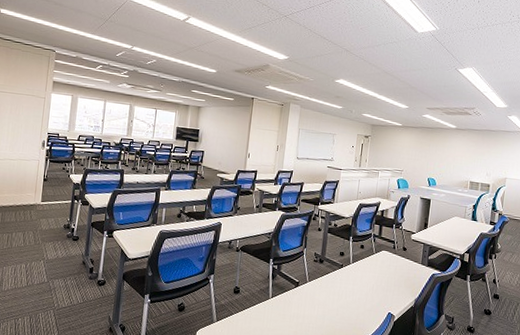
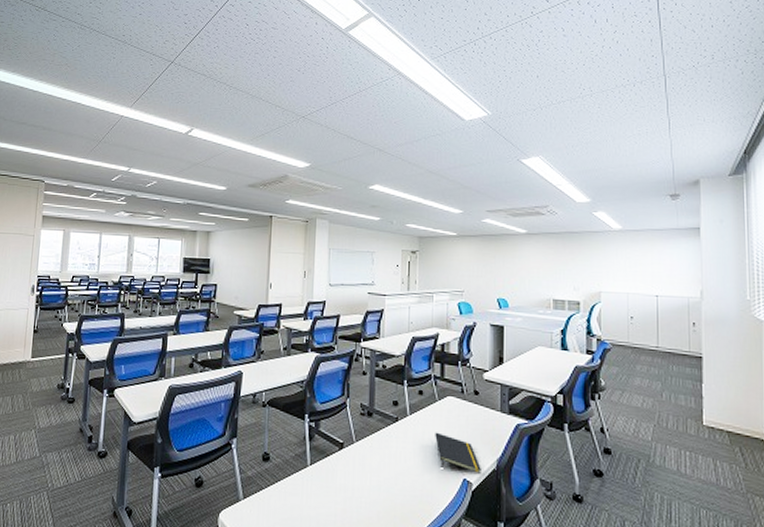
notepad: none [370,277,403,309] -> present [435,432,481,474]

